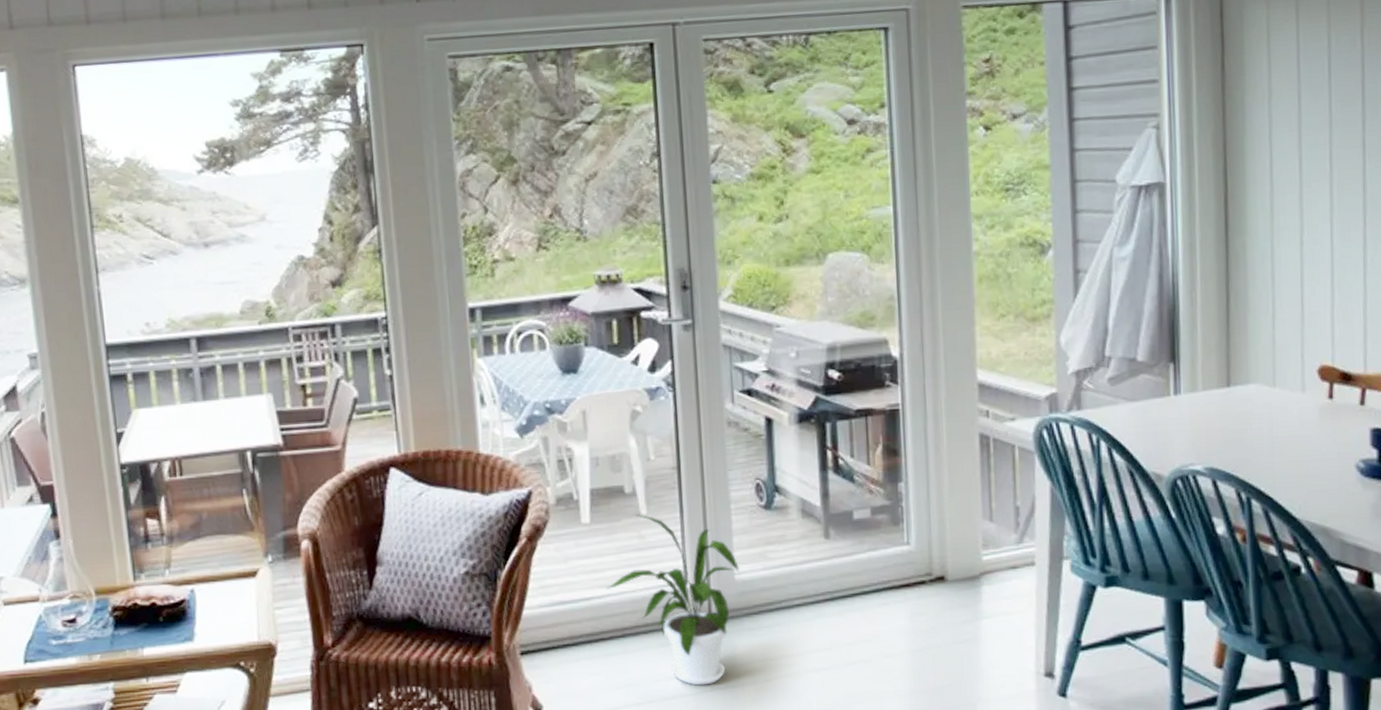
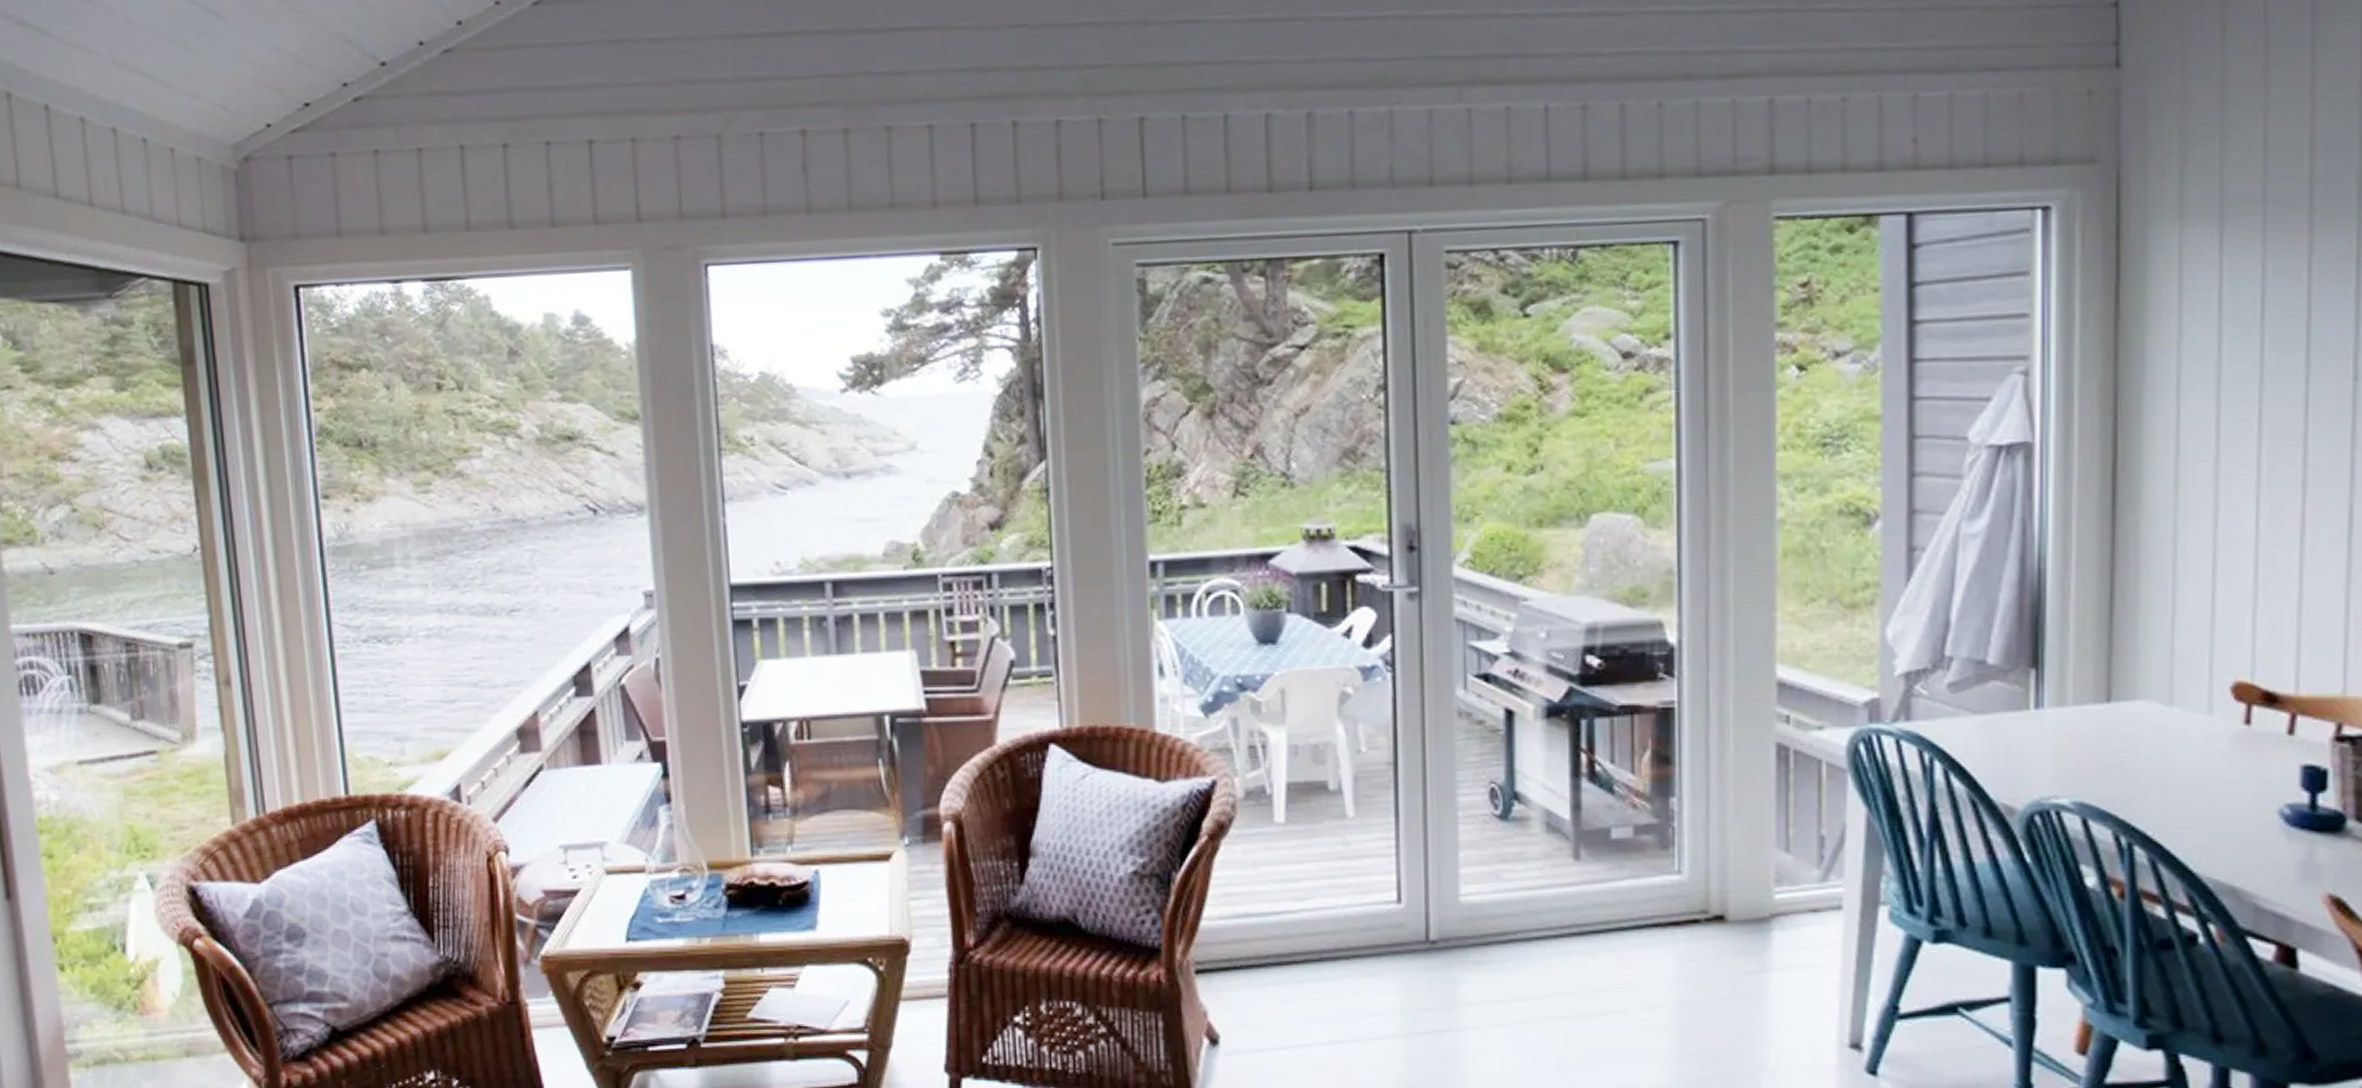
house plant: present [606,514,739,686] -> none [1301,816,1465,1026]

